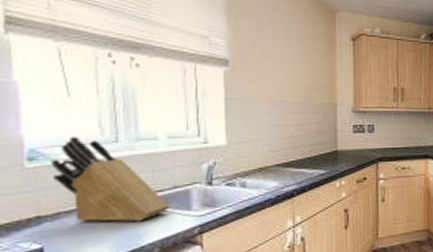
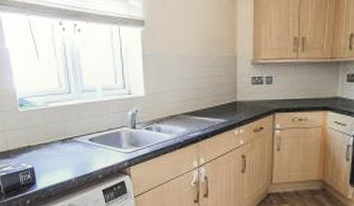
knife block: present [51,137,169,222] -> none [32,89,107,154]

